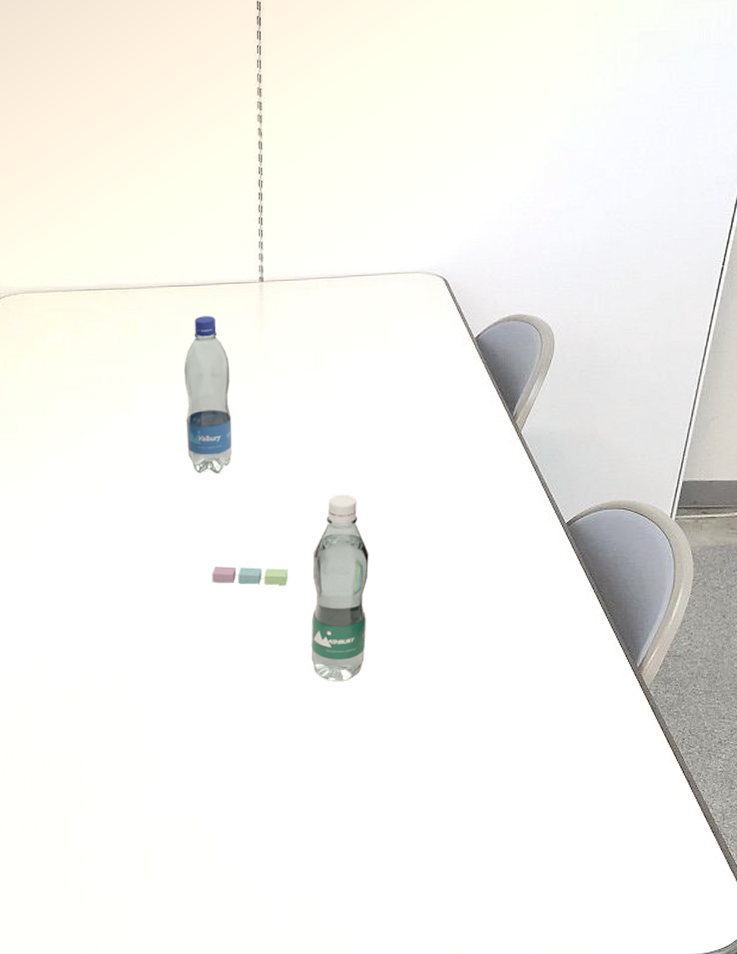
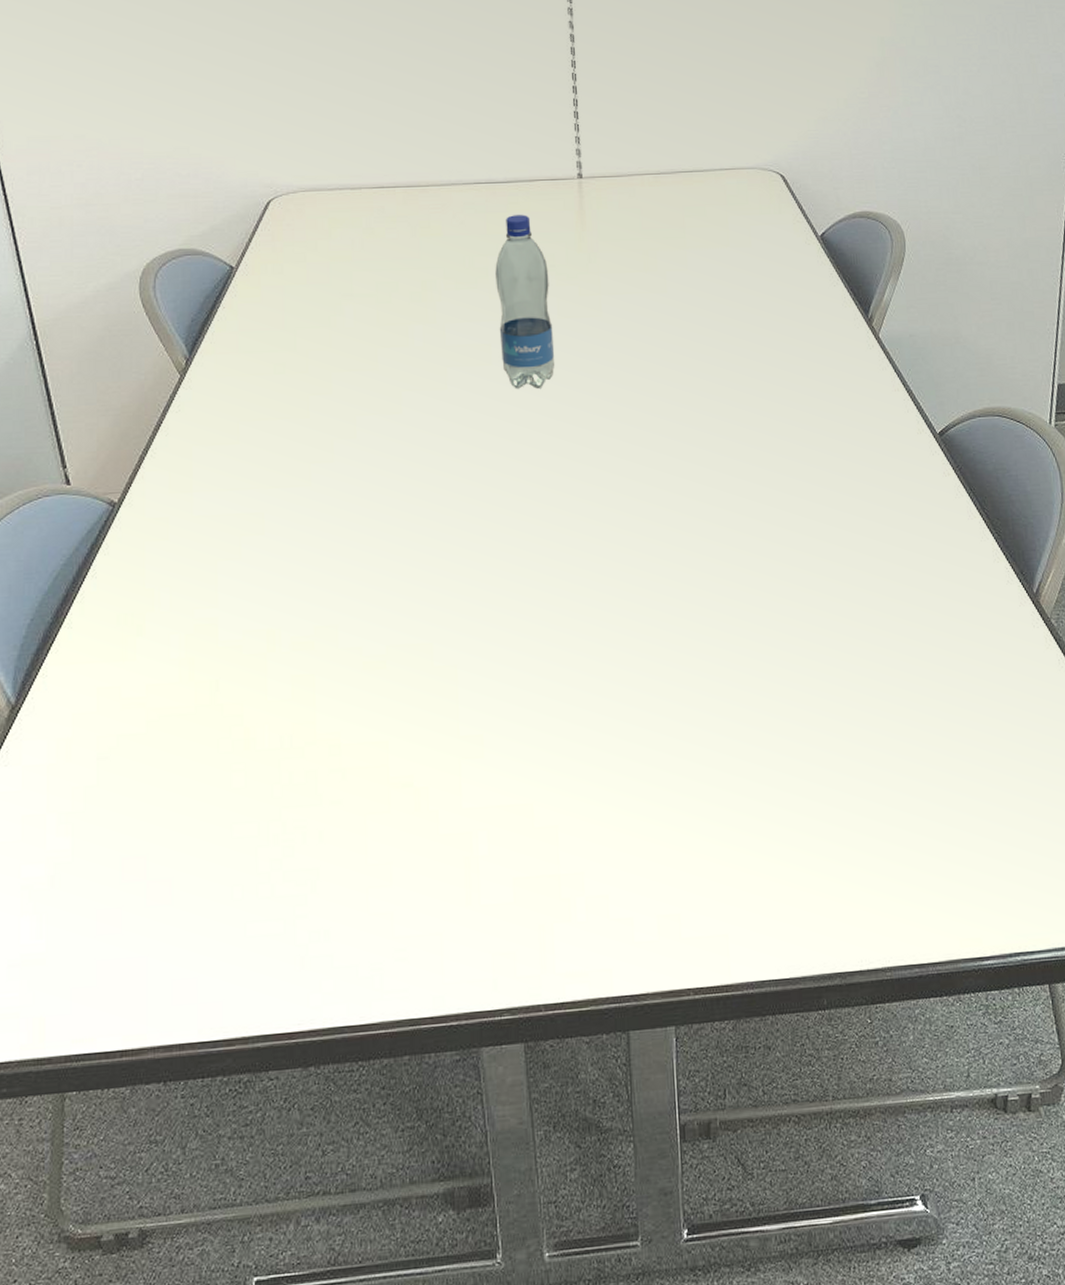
sticky notes: present [212,566,288,585] -> none [536,495,628,516]
bottle: present [311,494,369,682] -> none [655,408,724,628]

